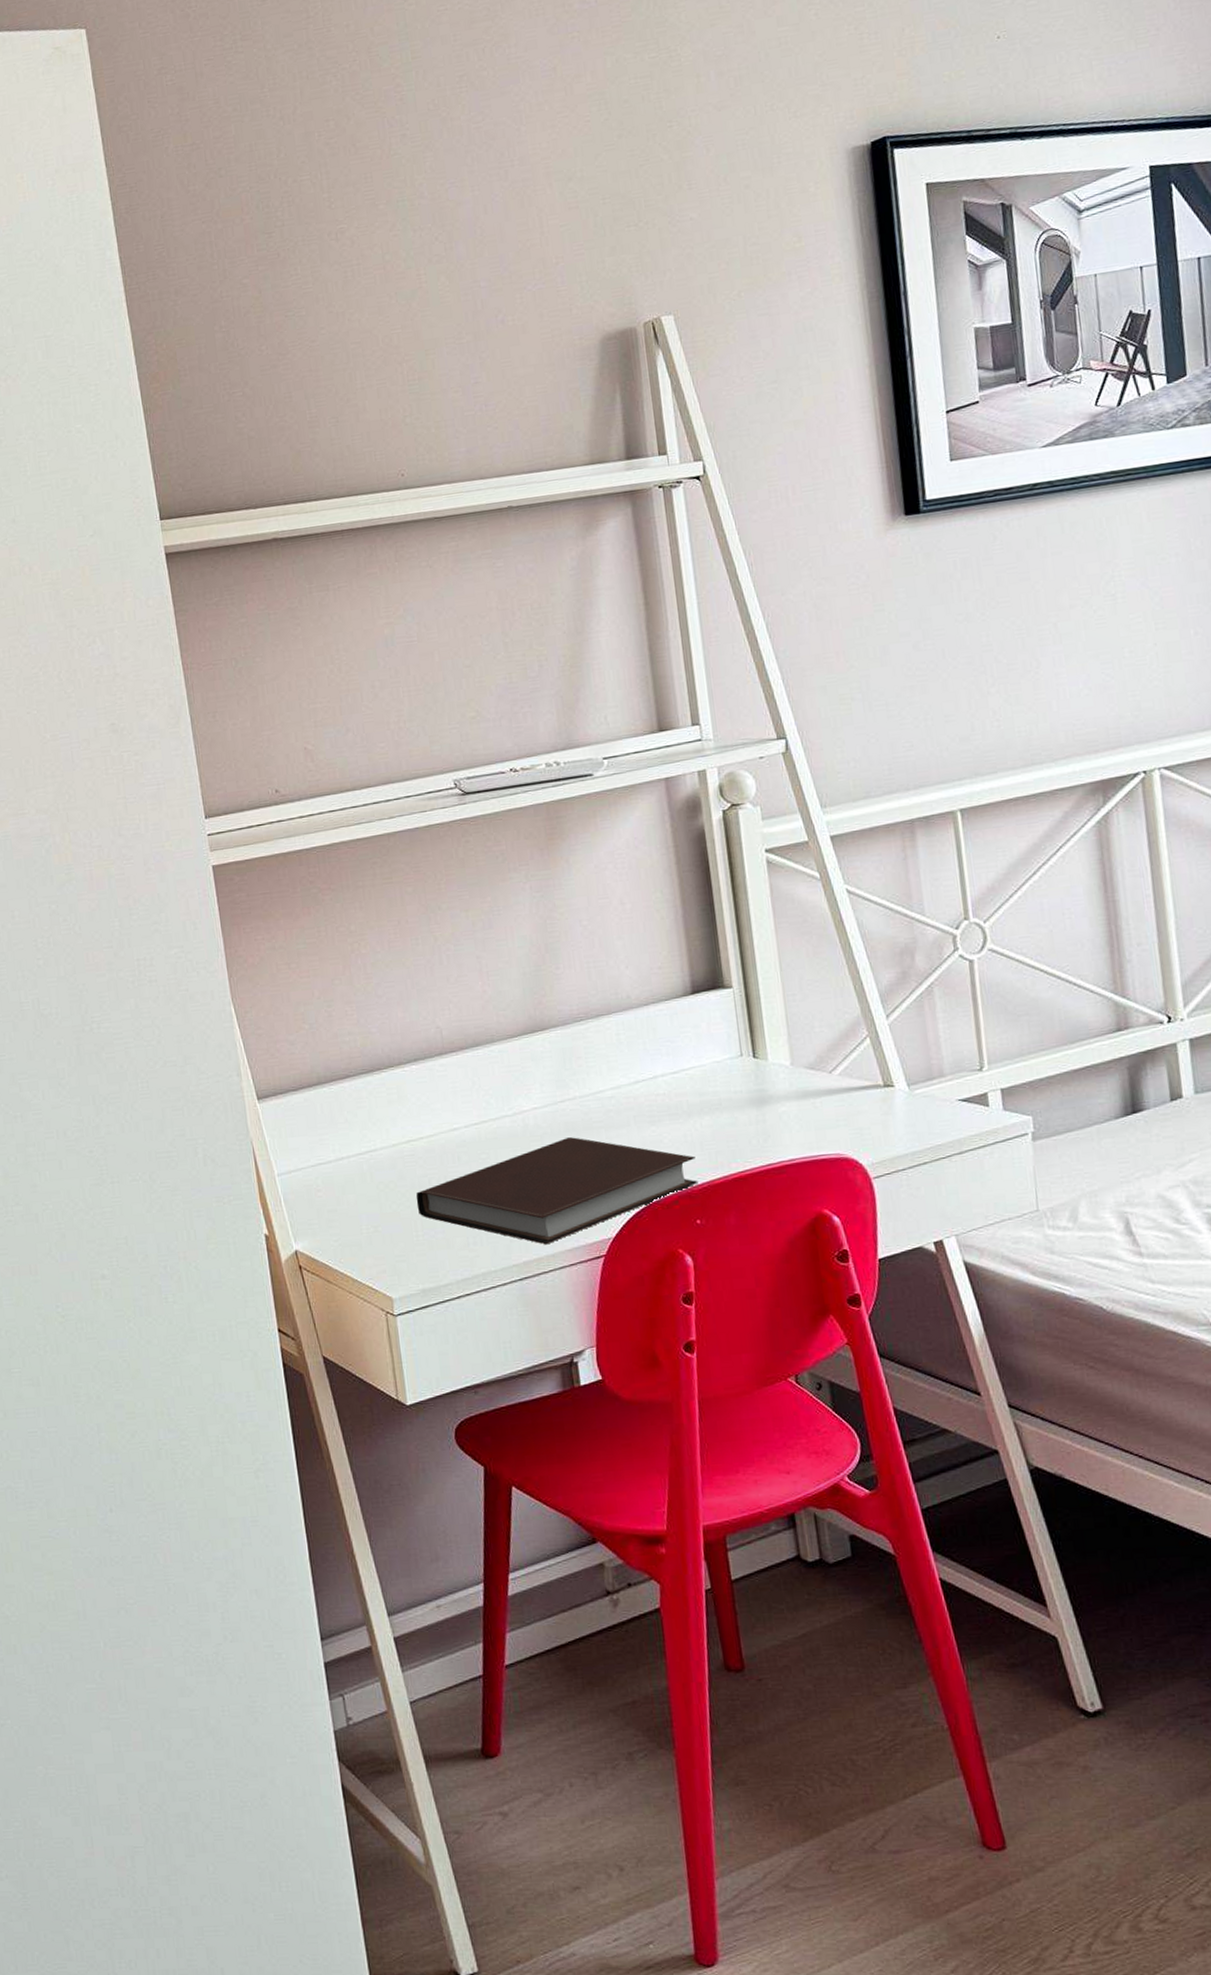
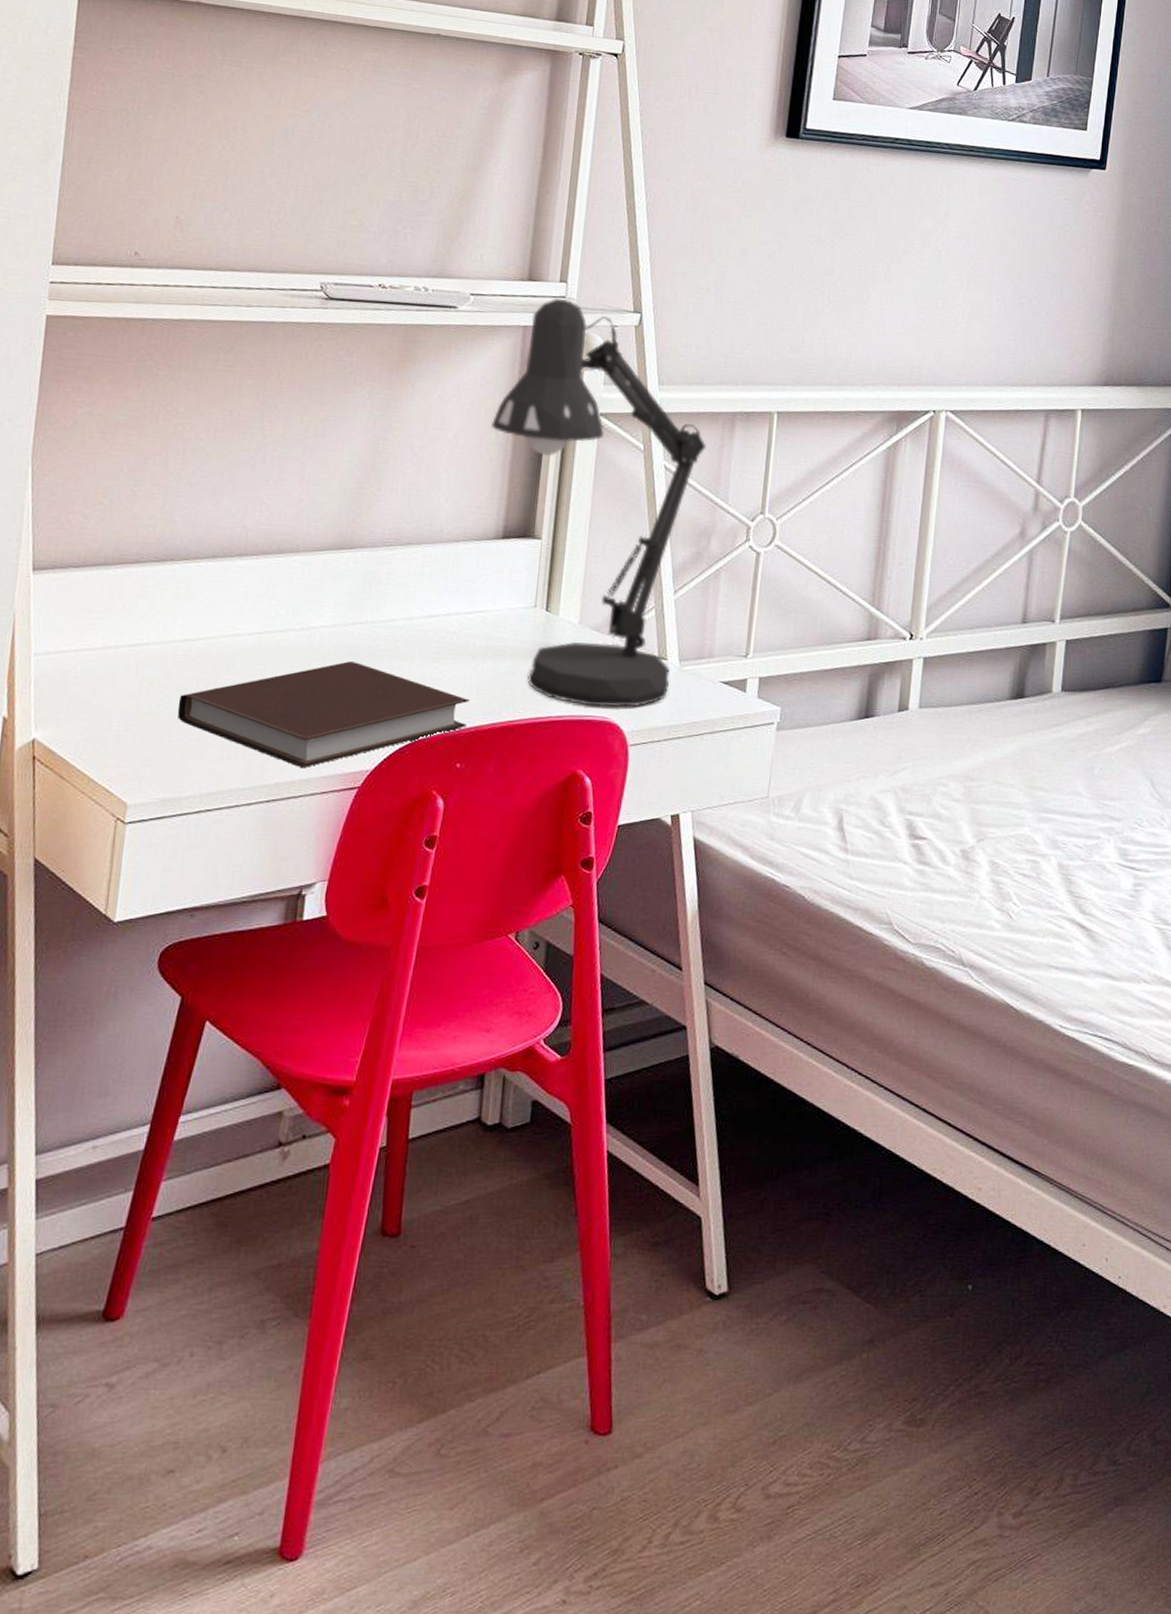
desk lamp: none [653,741,903,1146] -> present [491,297,707,708]

